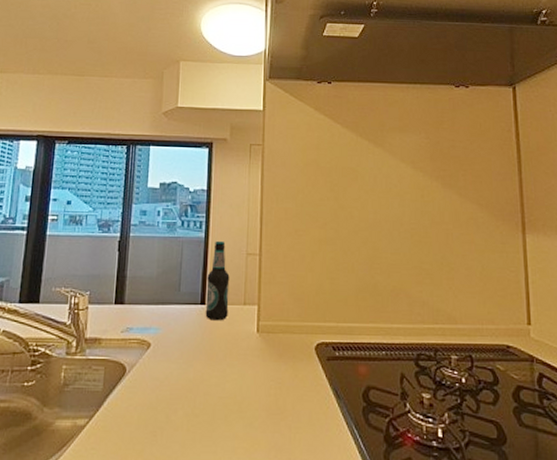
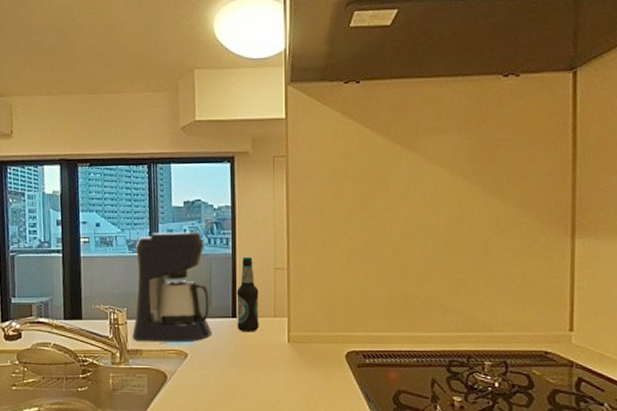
coffee maker: none [92,213,179,331] -> present [132,232,212,342]

